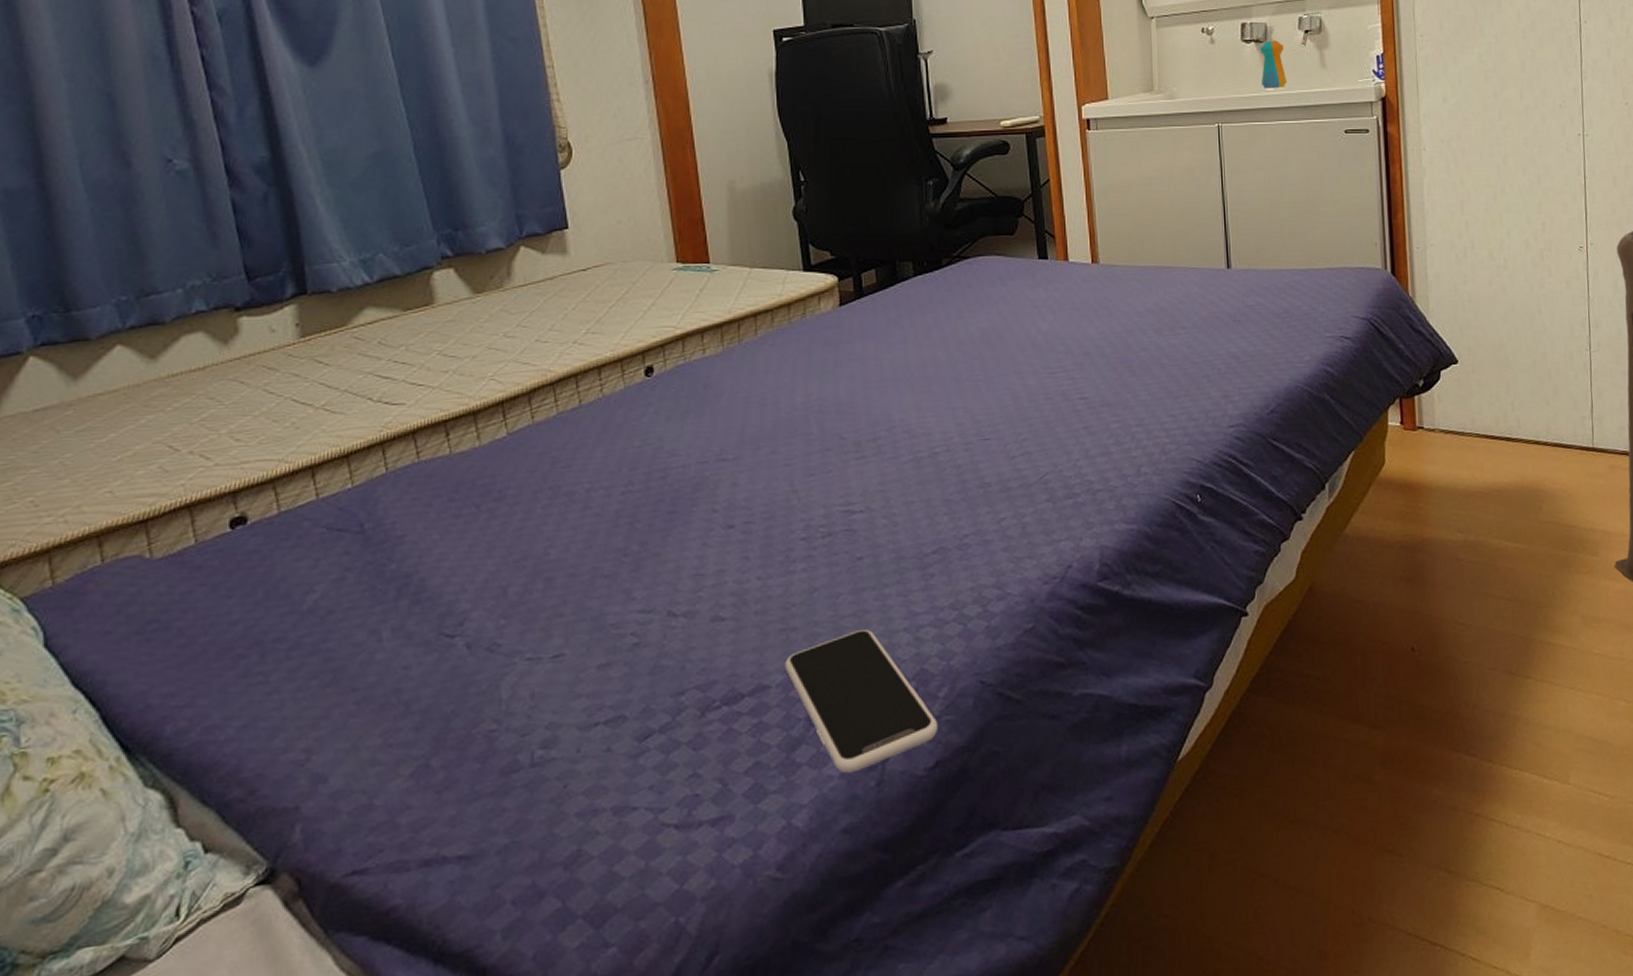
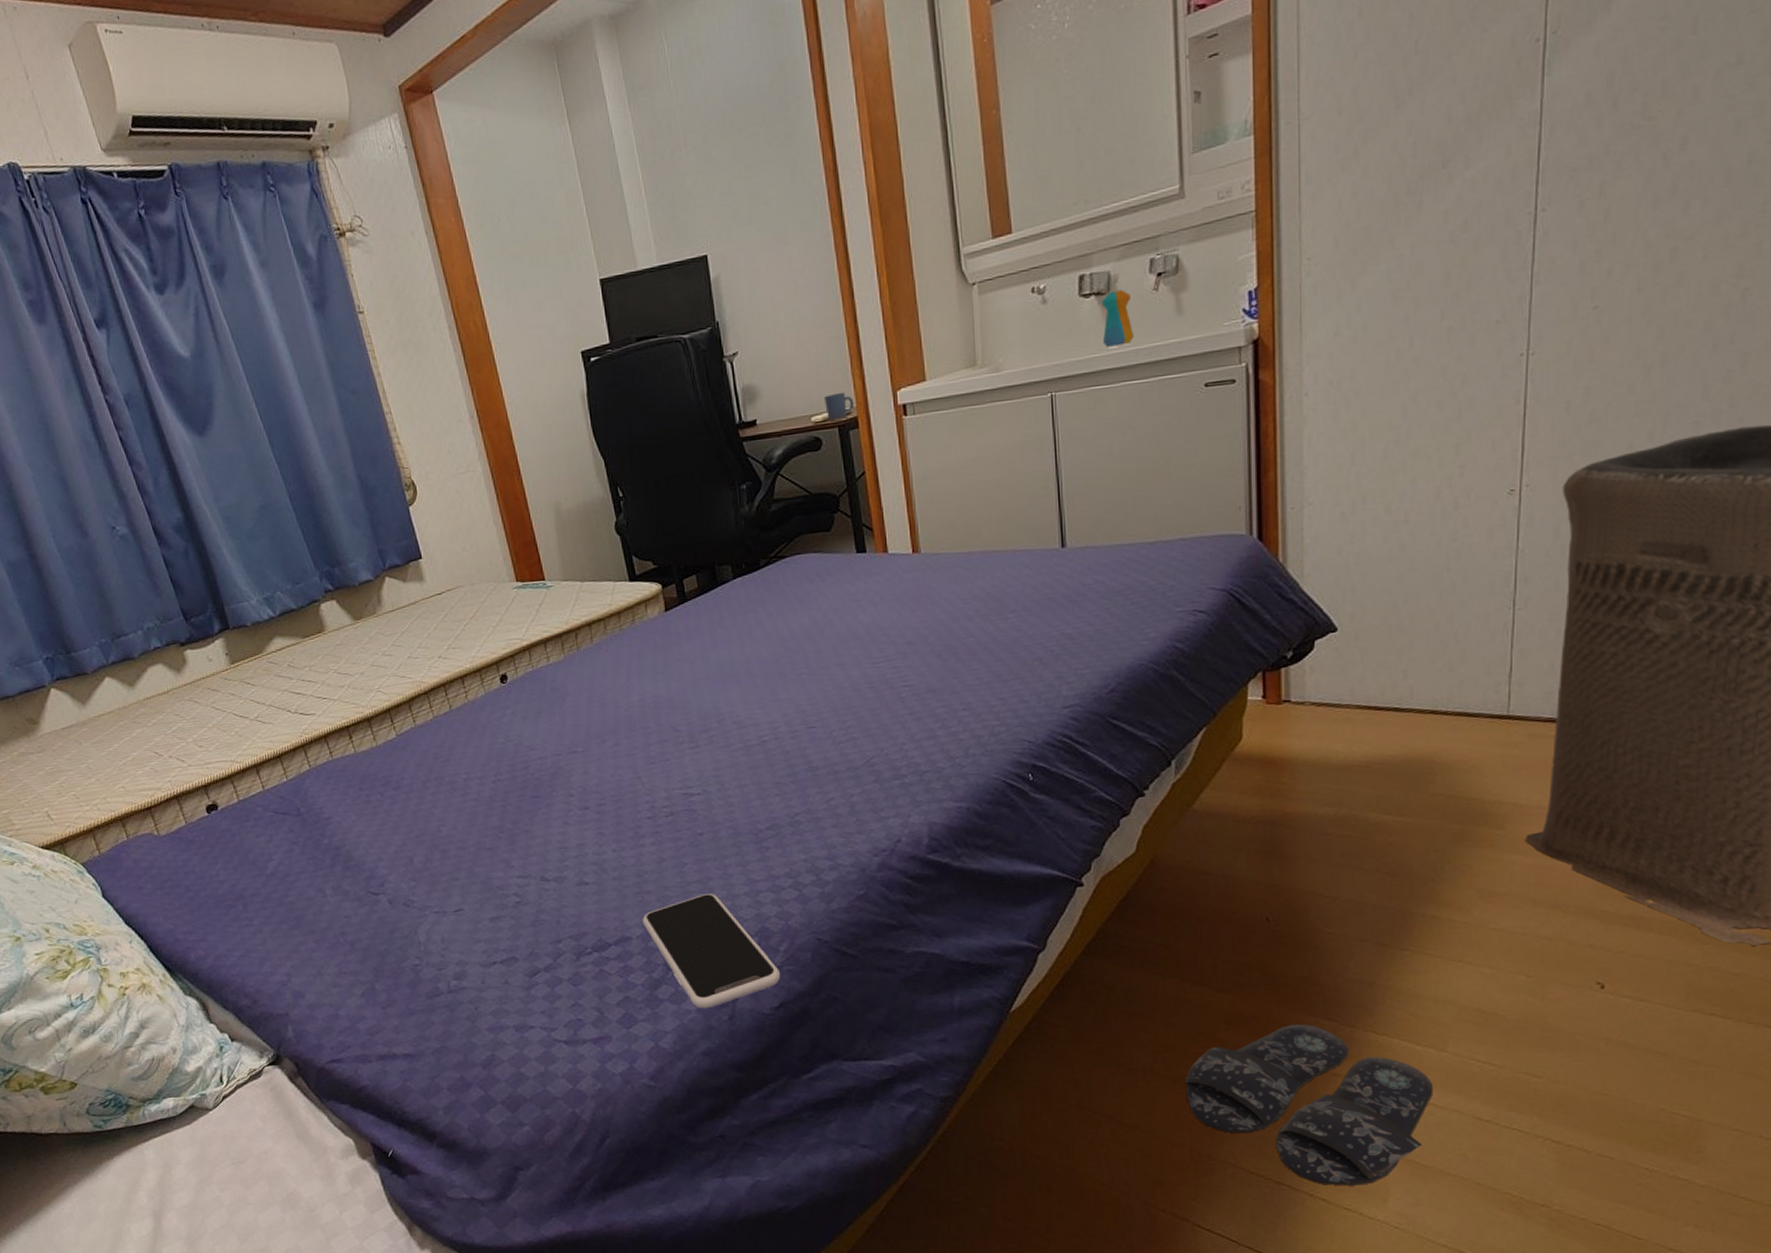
mug: none [1014,101,1042,128] -> present [824,392,855,422]
slippers: none [1344,760,1561,942] -> present [1184,1023,1434,1186]

